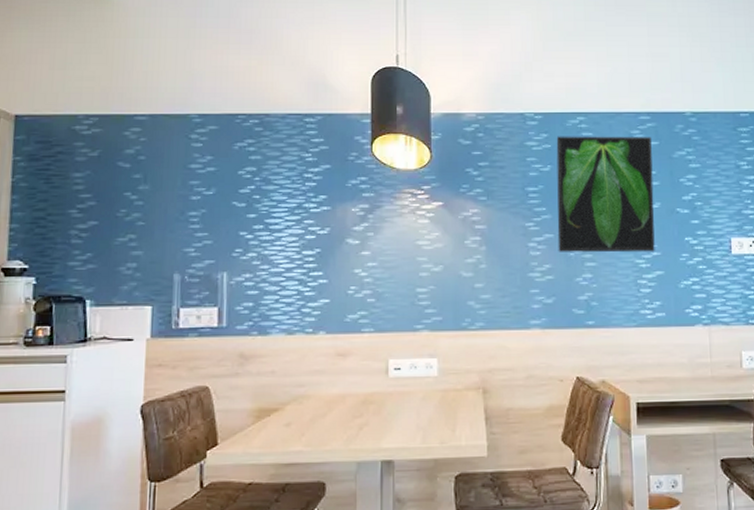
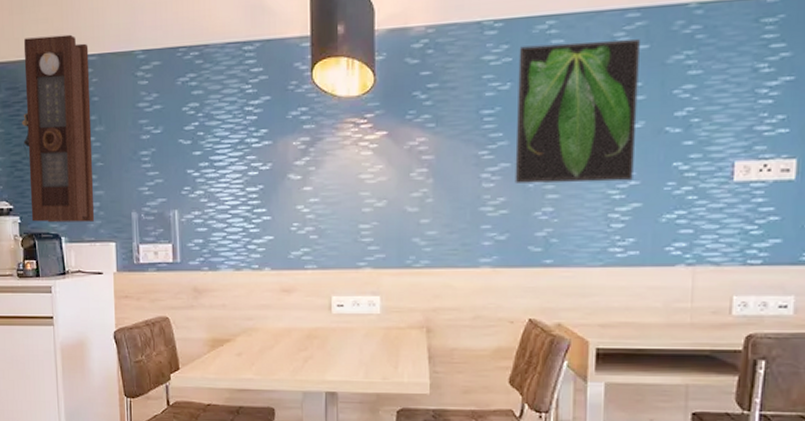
pendulum clock: none [49,93,139,284] -> present [22,34,95,223]

